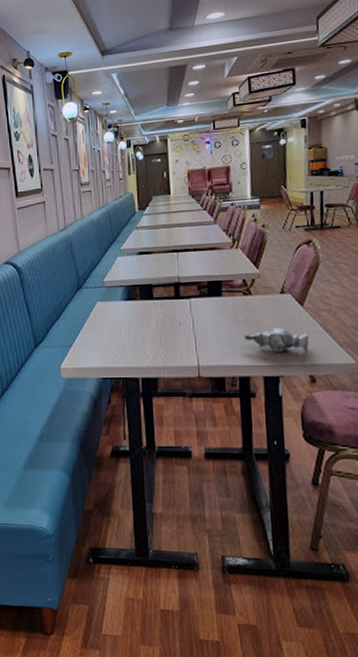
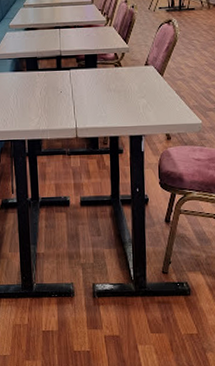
teapot: present [245,328,309,352] -> none [115,95,166,115]

